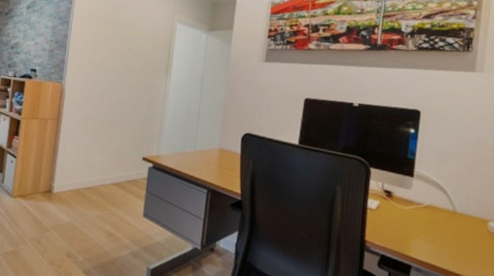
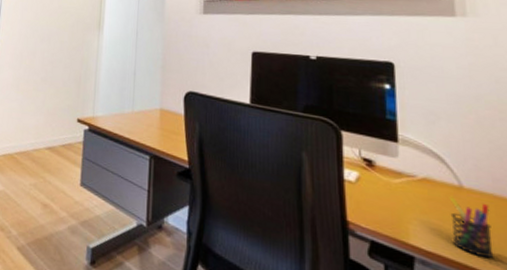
pen holder: none [441,218,472,265] -> present [449,195,494,259]

